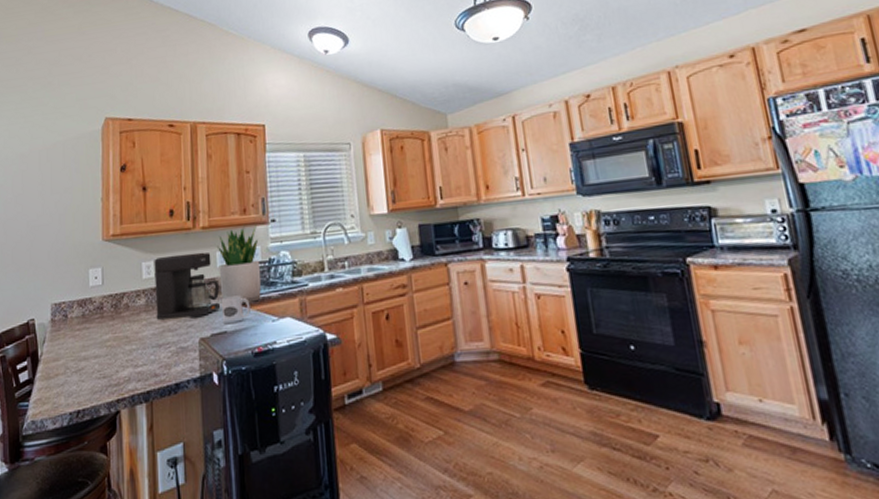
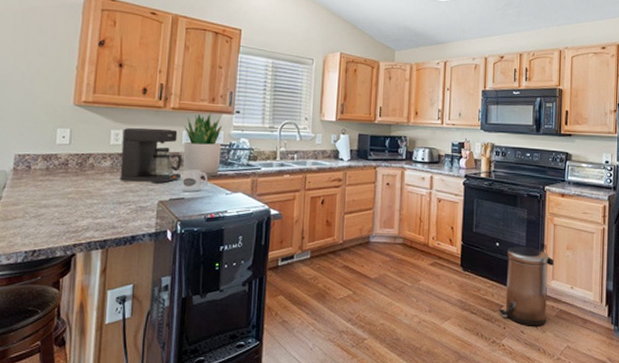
pedal bin: none [648,347,731,464] -> present [498,247,554,326]

